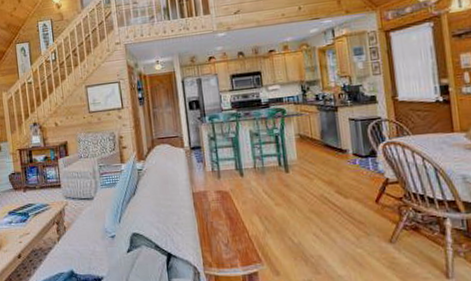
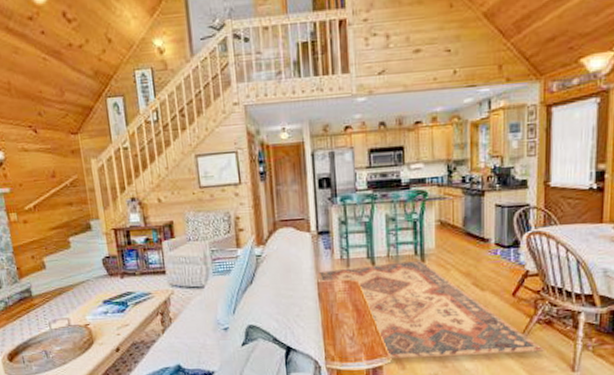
rug: none [193,171,414,266] -> present [318,261,544,360]

